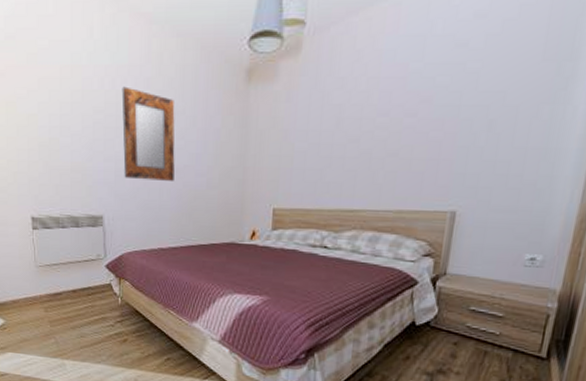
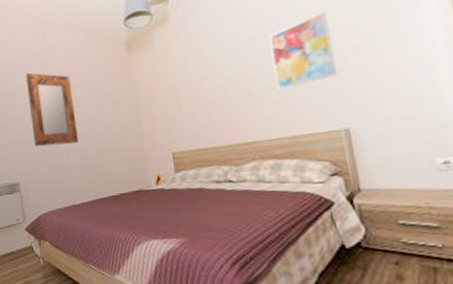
wall art: none [399,75,474,158] -> present [268,12,338,90]

